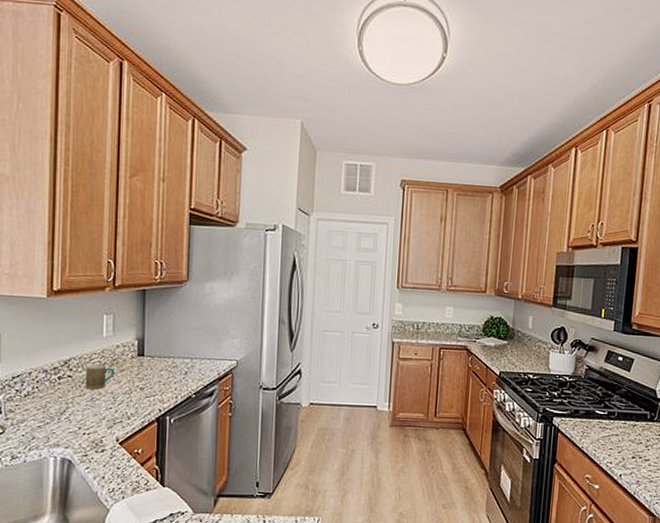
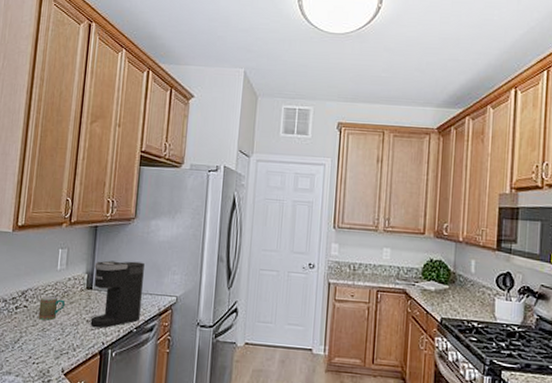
coffee maker: none [144,325,200,396] -> present [90,260,144,329]

